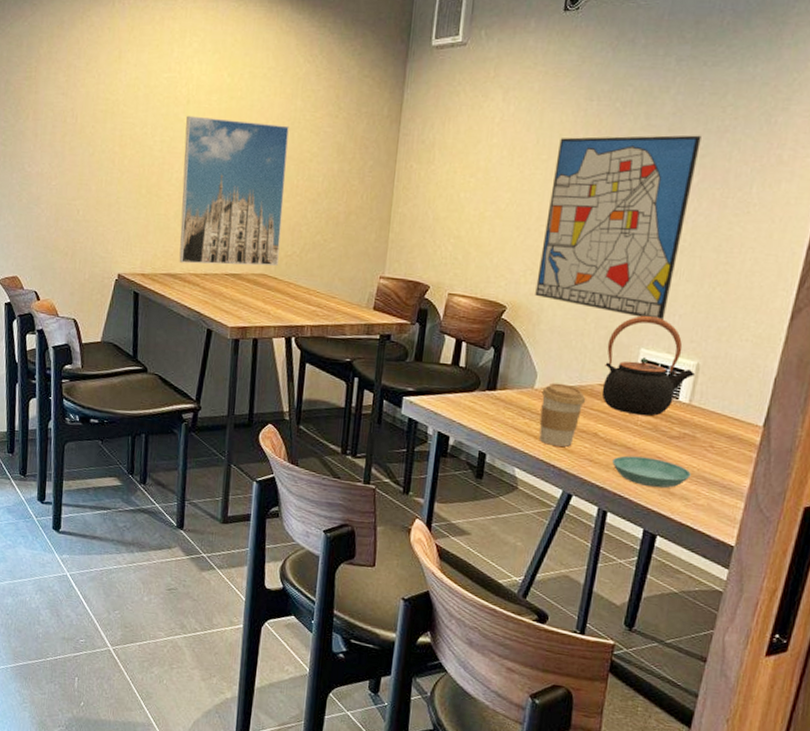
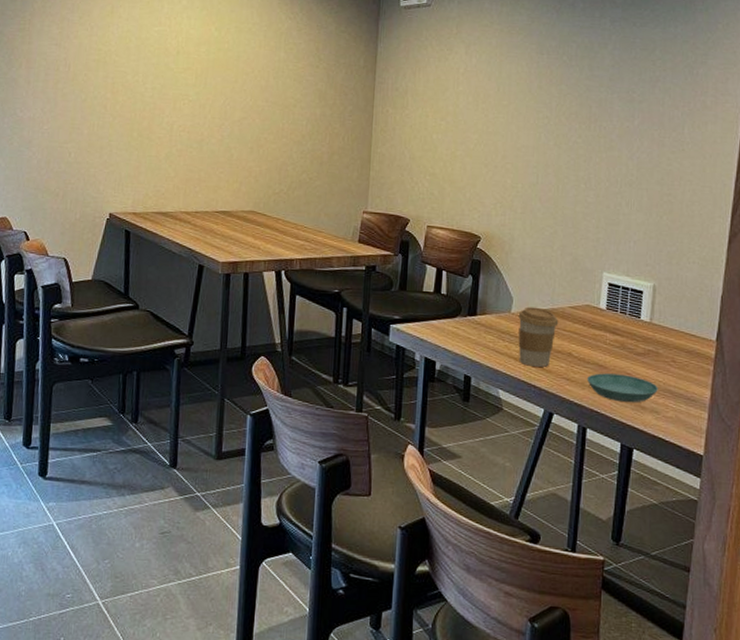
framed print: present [179,115,289,266] -> none [170,65,274,203]
wall art: present [535,135,702,320] -> none [506,84,637,246]
teapot: present [601,316,695,416] -> none [572,243,652,335]

